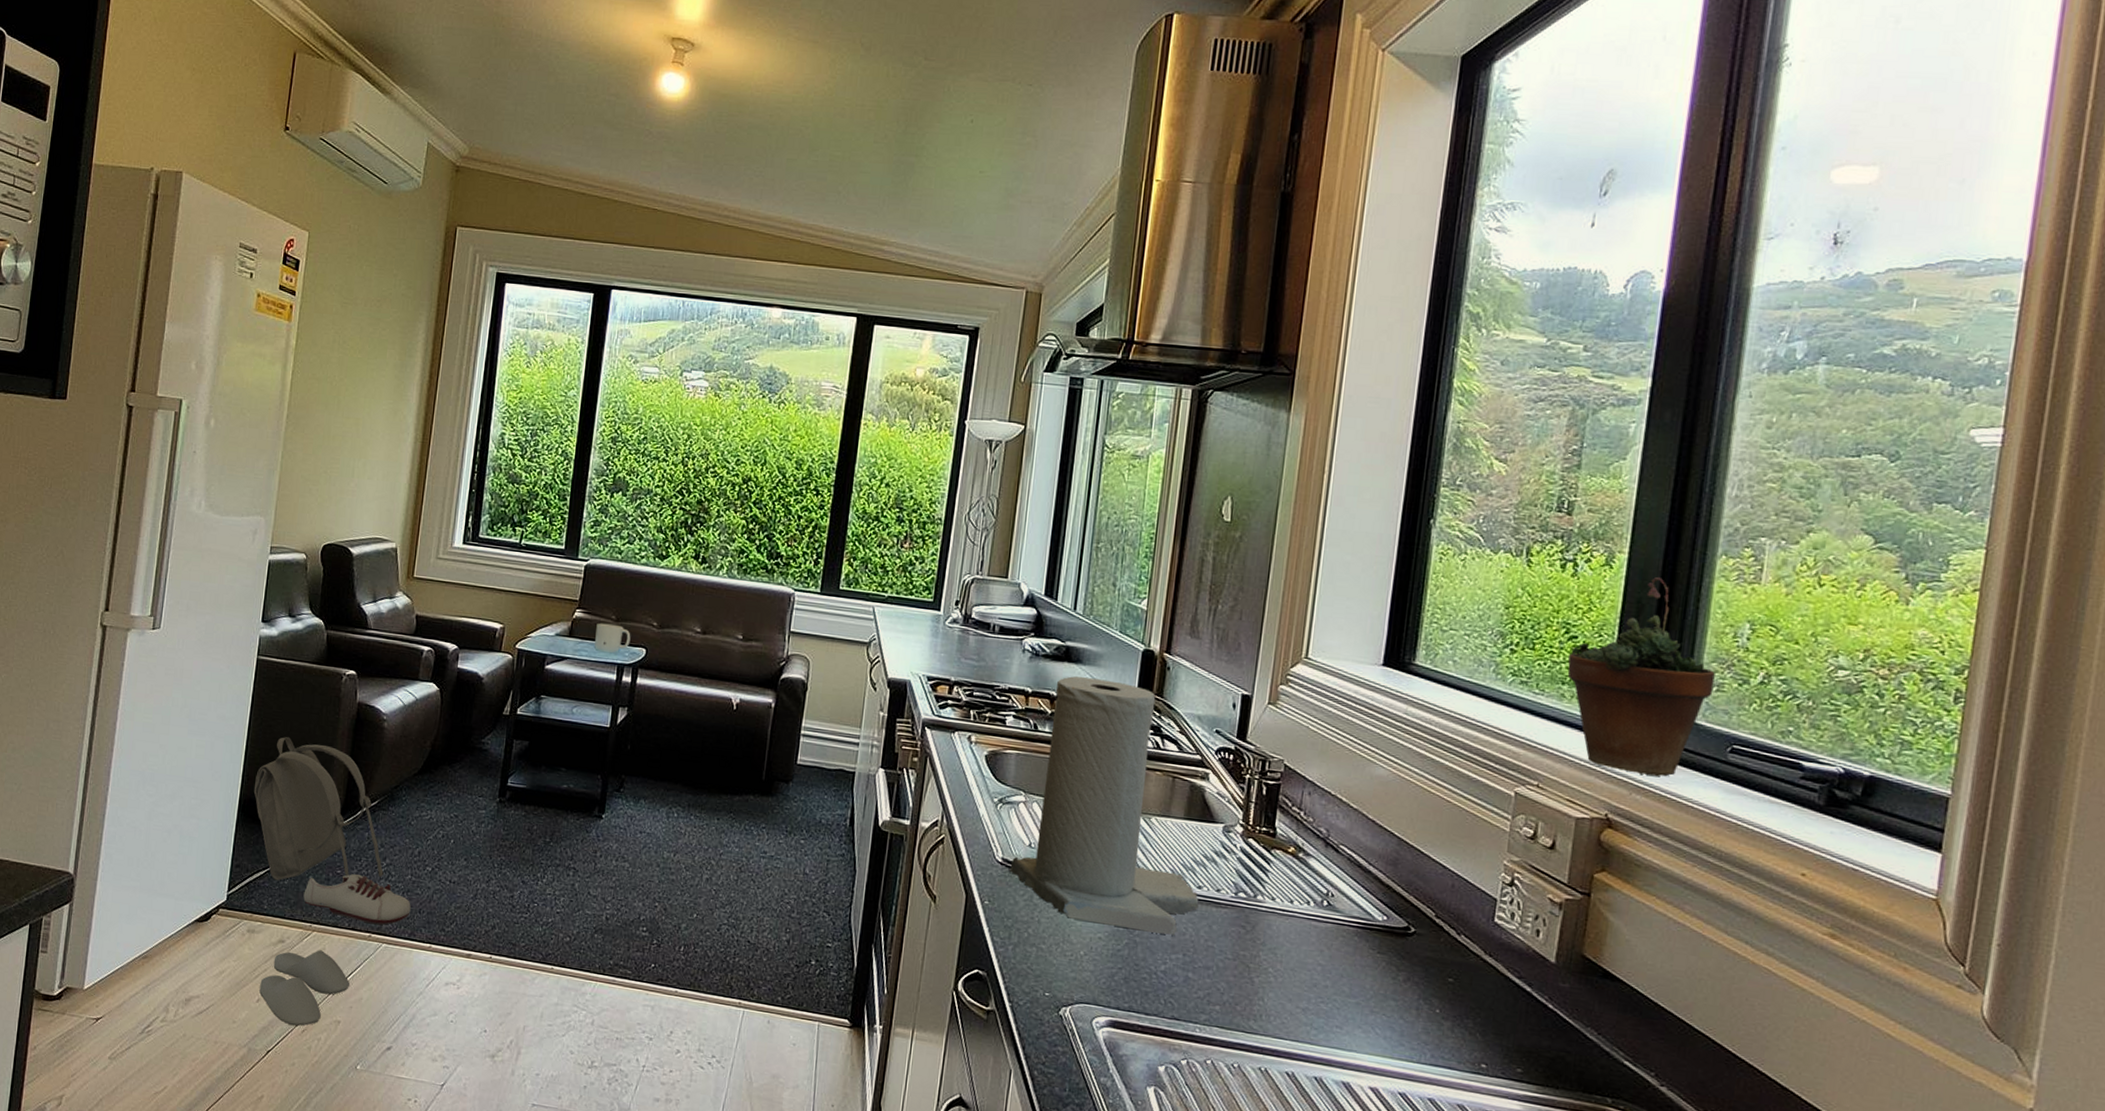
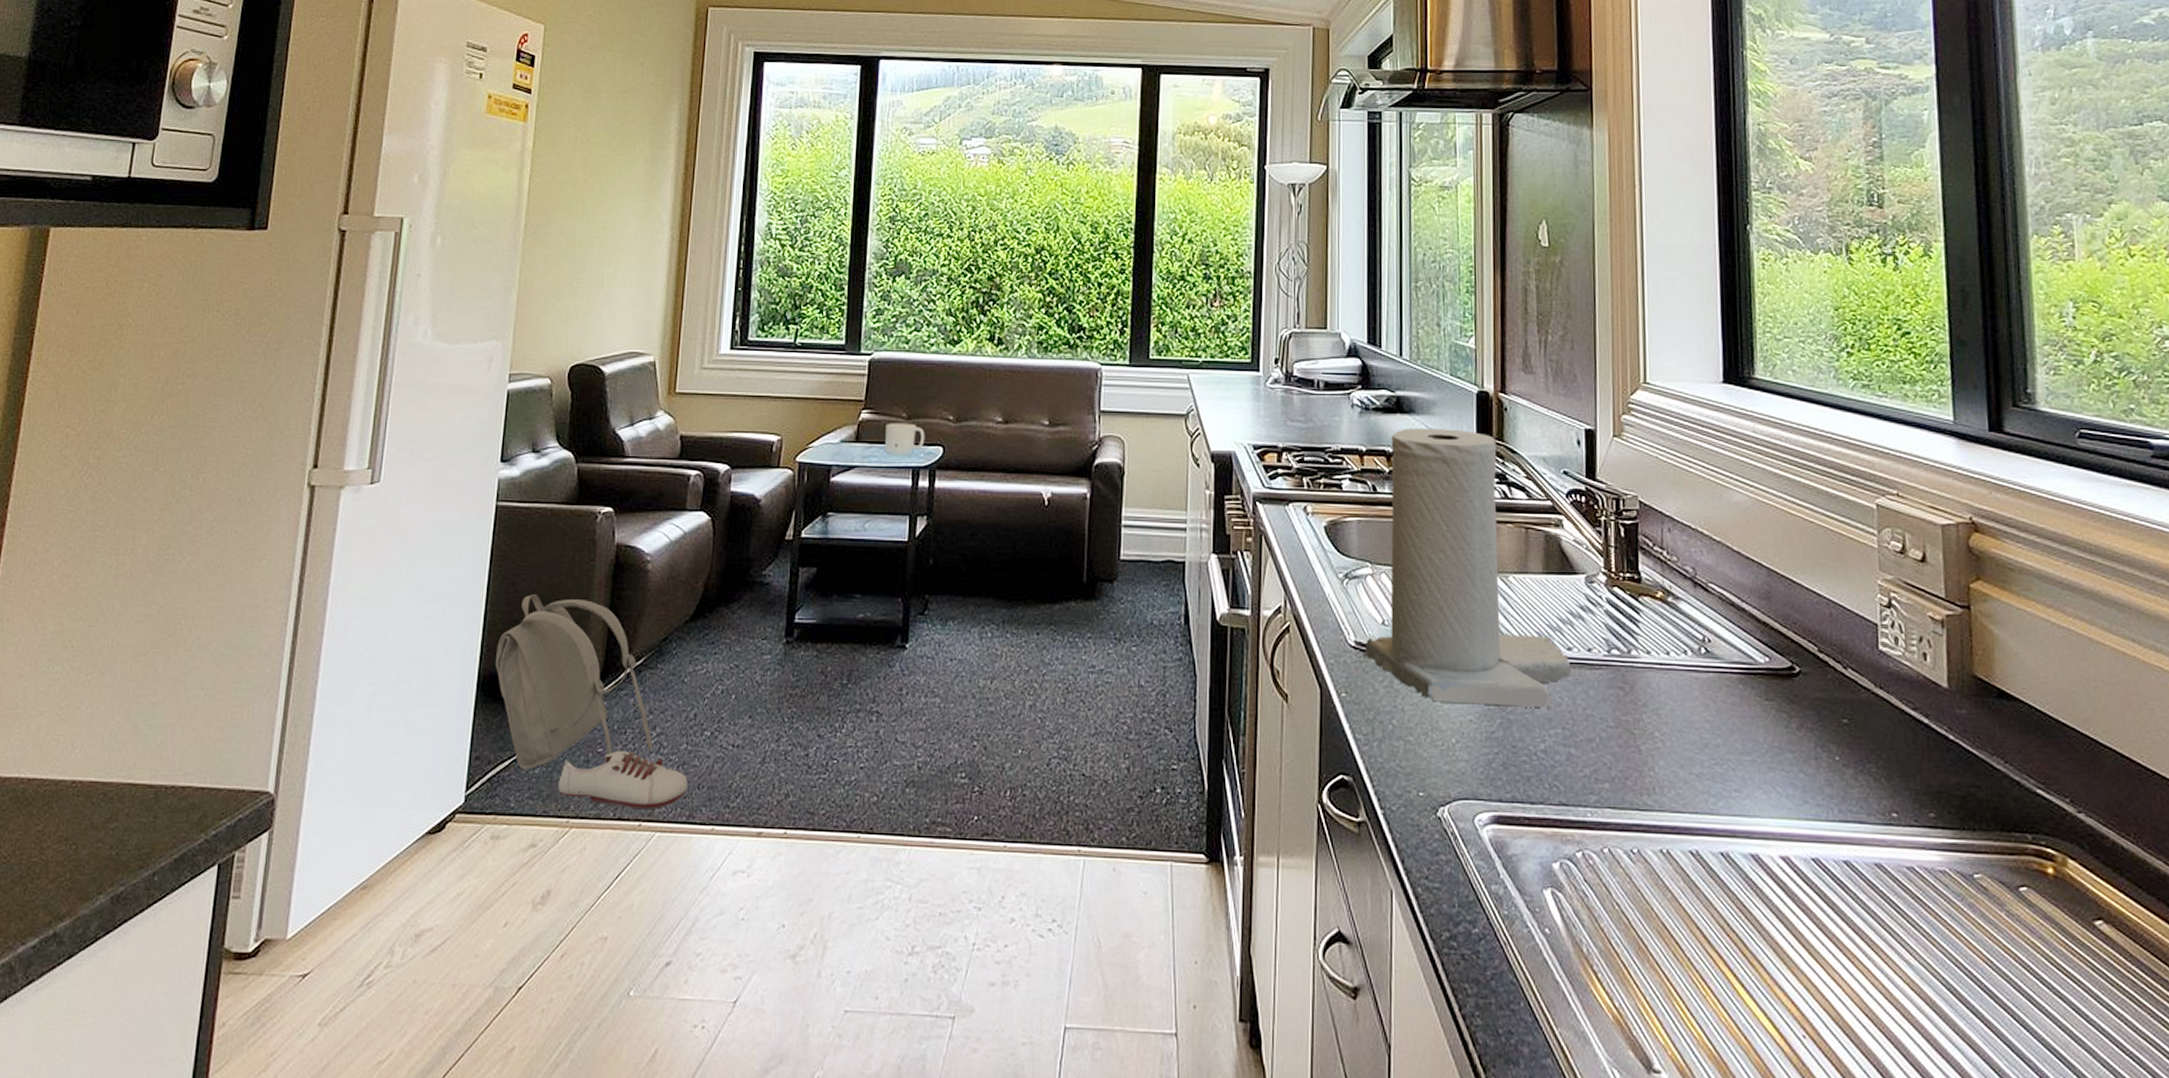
slippers: present [259,950,351,1026] -> none [507,850,618,951]
succulent plant: present [1567,577,1715,777] -> none [1904,264,2051,470]

